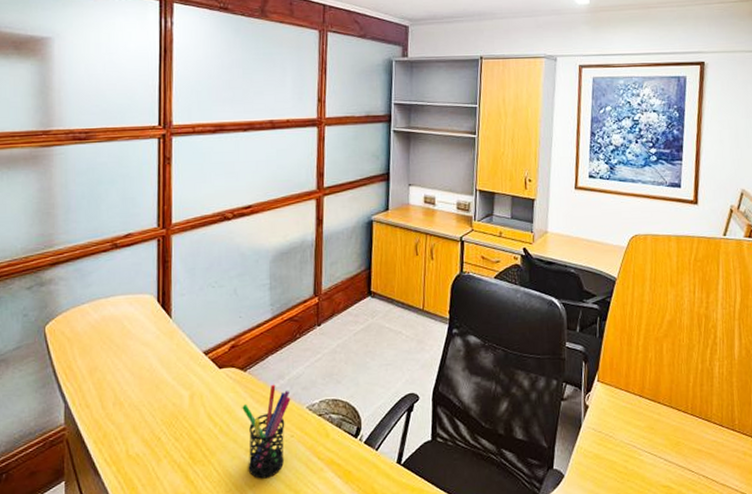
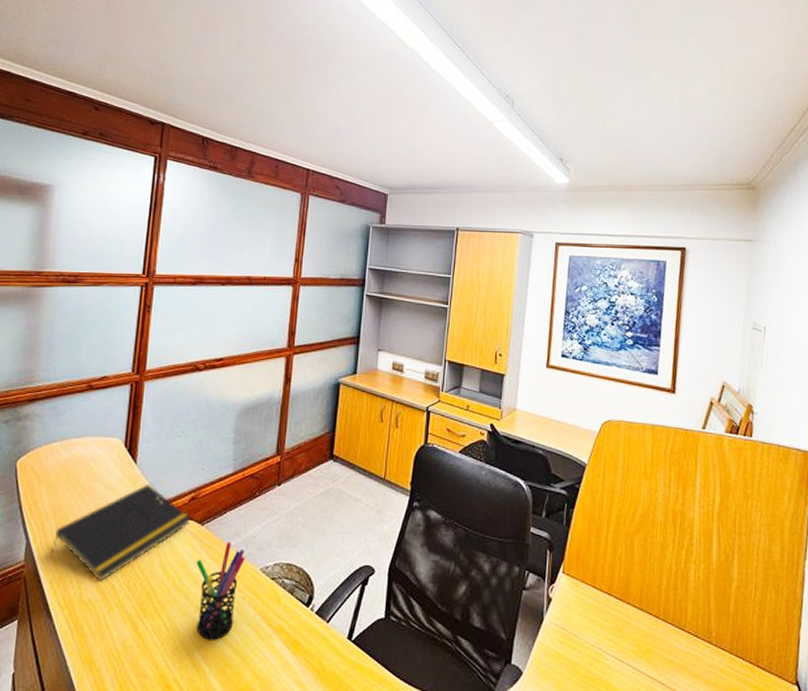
notepad: none [91,336,233,435] -> present [50,483,191,580]

